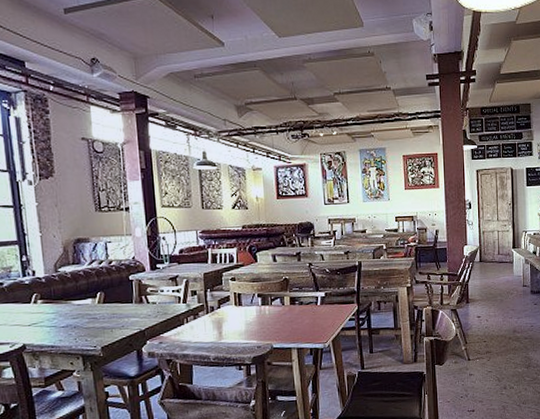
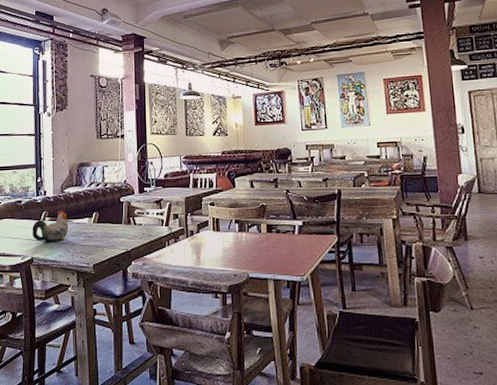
chicken figurine: none [21,292,68,327] -> present [32,211,69,242]

